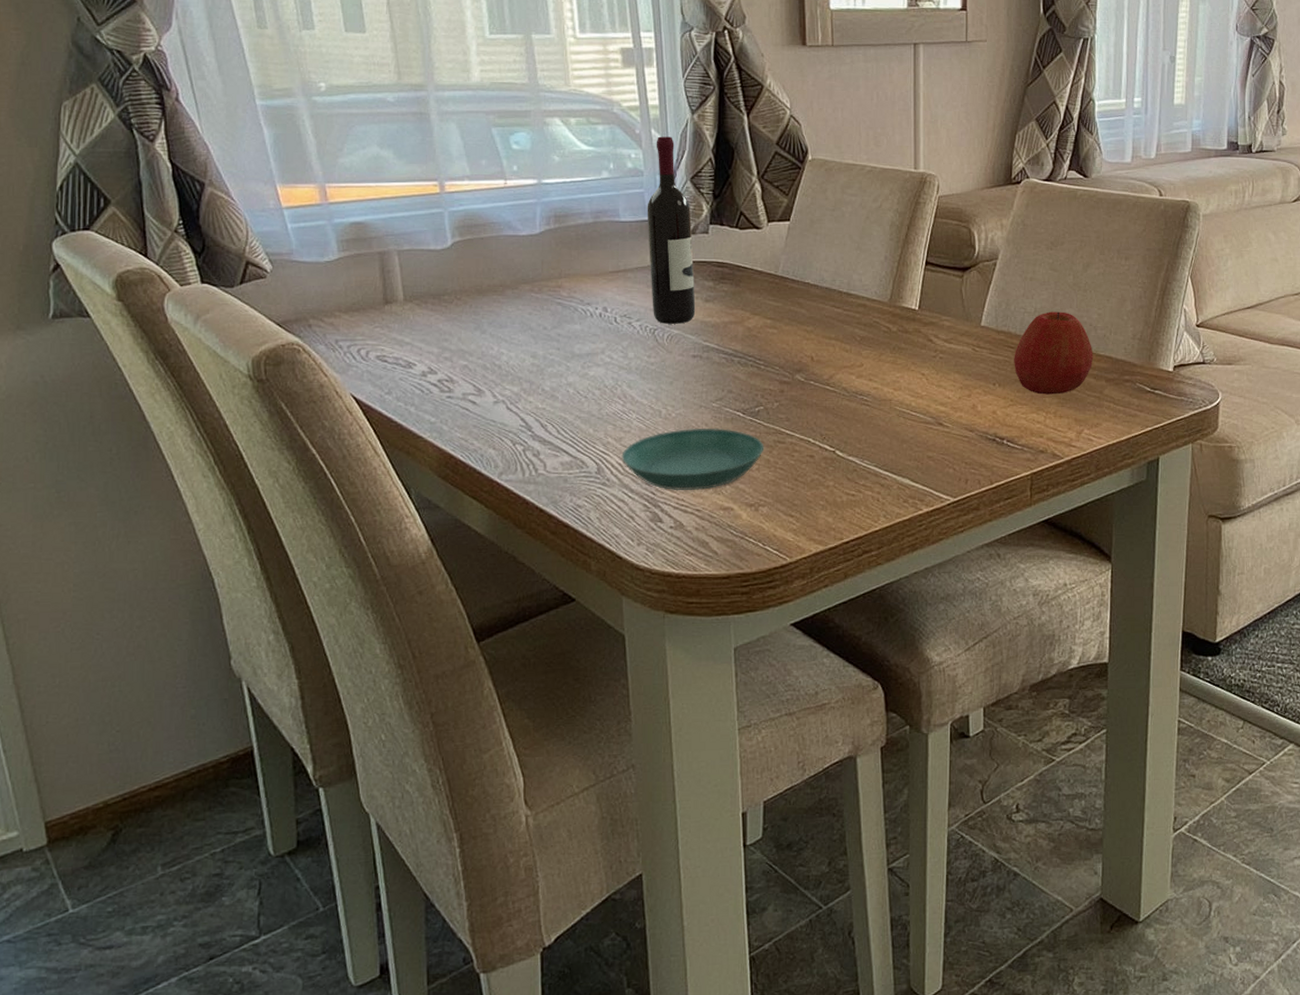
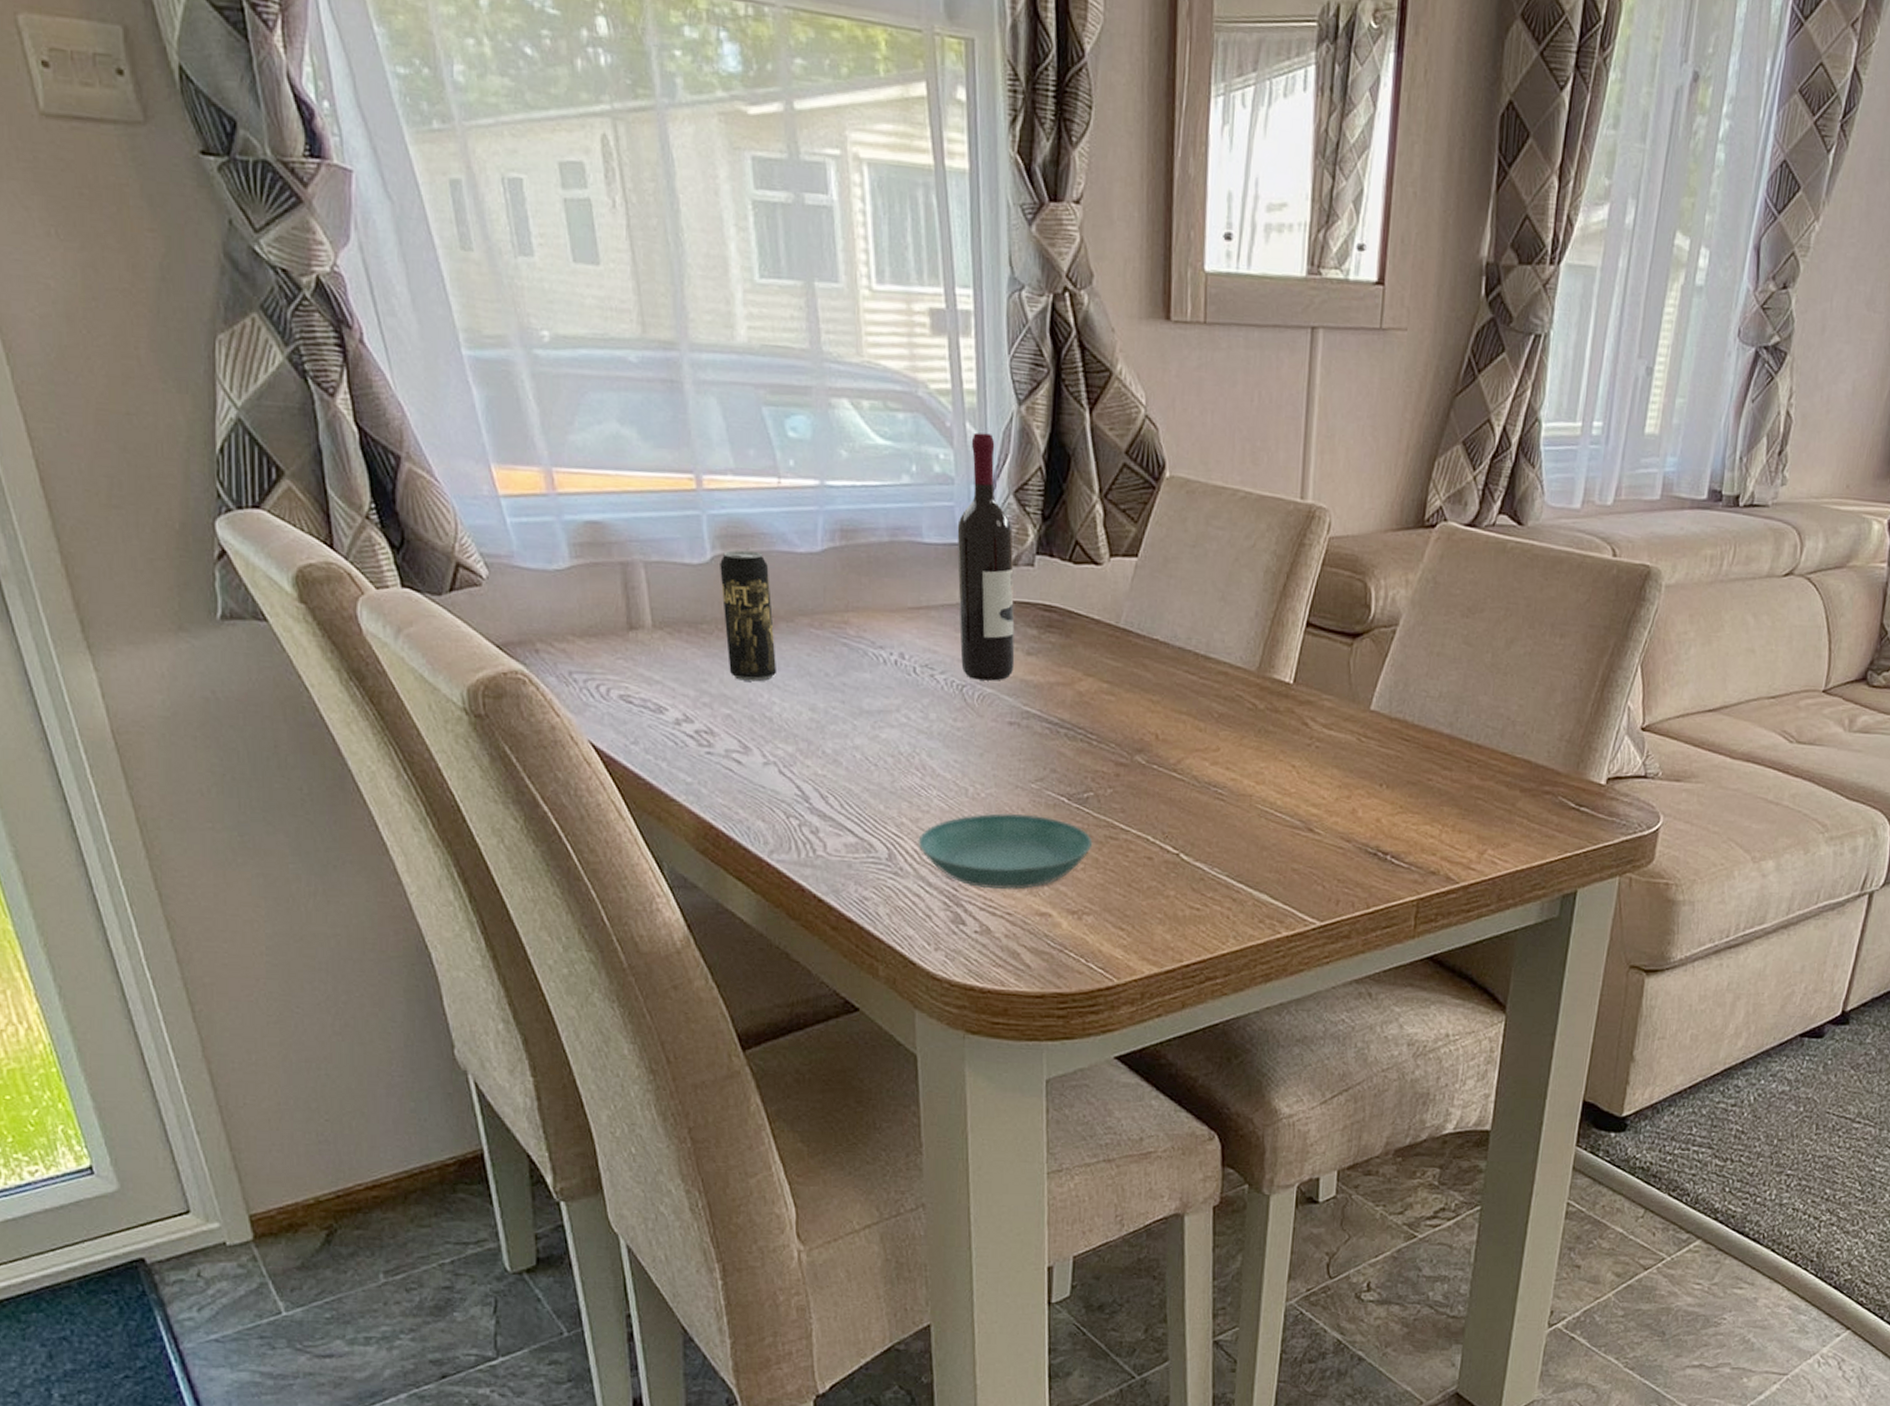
beverage can: none [458,233,504,338] -> present [720,546,776,682]
apple: present [1014,311,1094,395] -> none [1407,698,1508,804]

